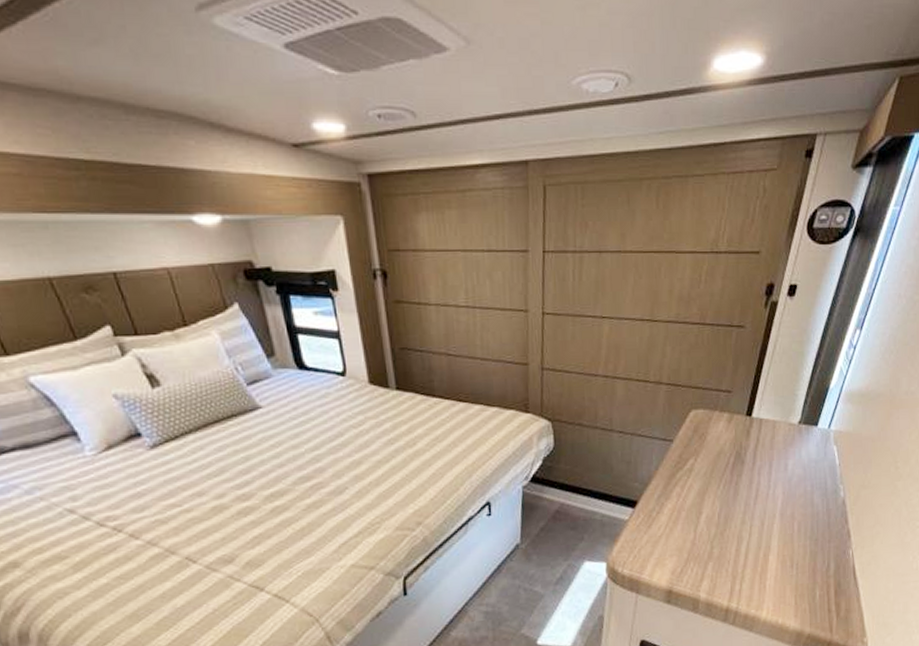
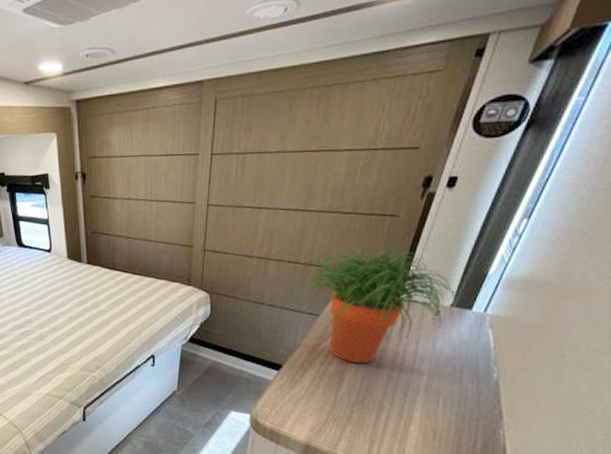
potted plant: none [647,364,805,493] -> present [296,249,458,364]

